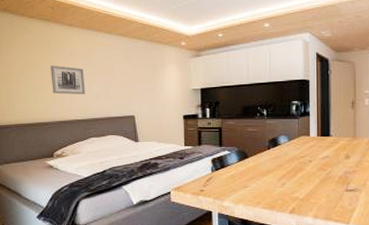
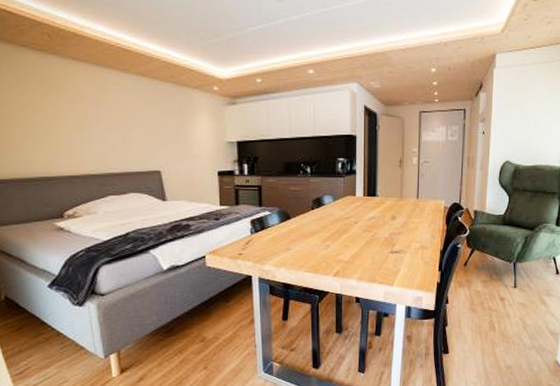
wall art: present [50,65,86,95] -> none [51,107,99,145]

